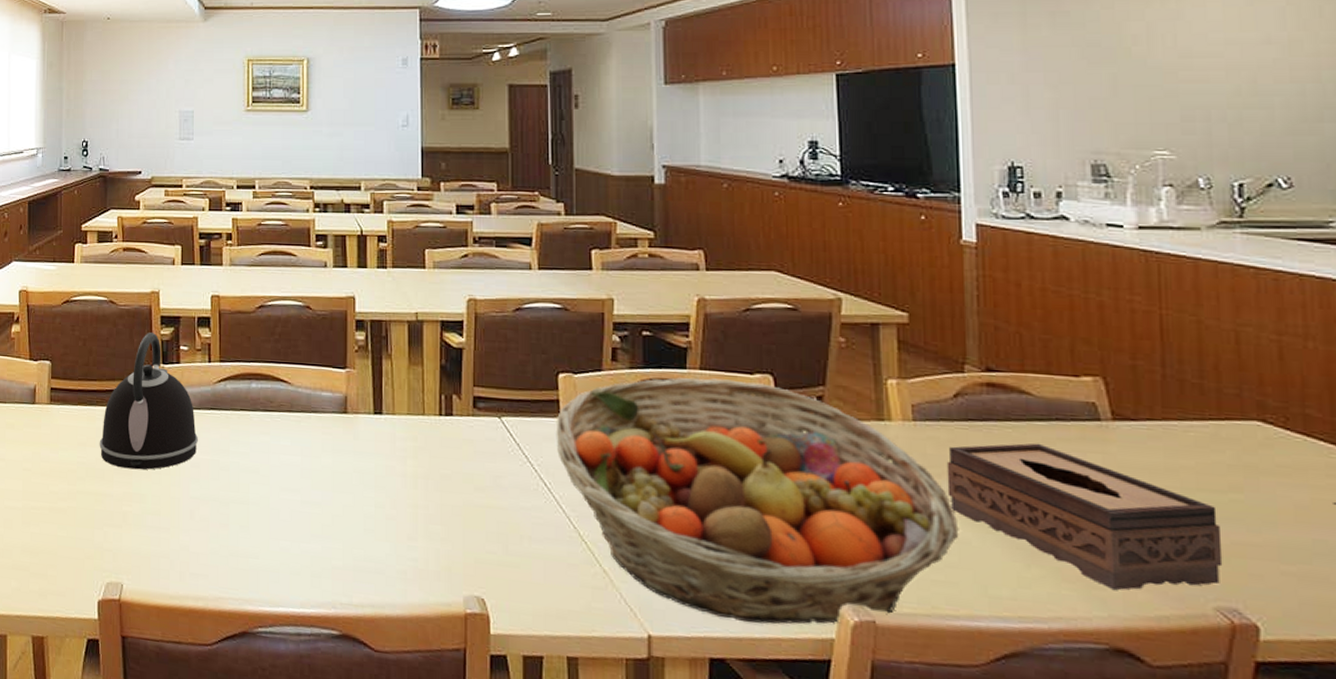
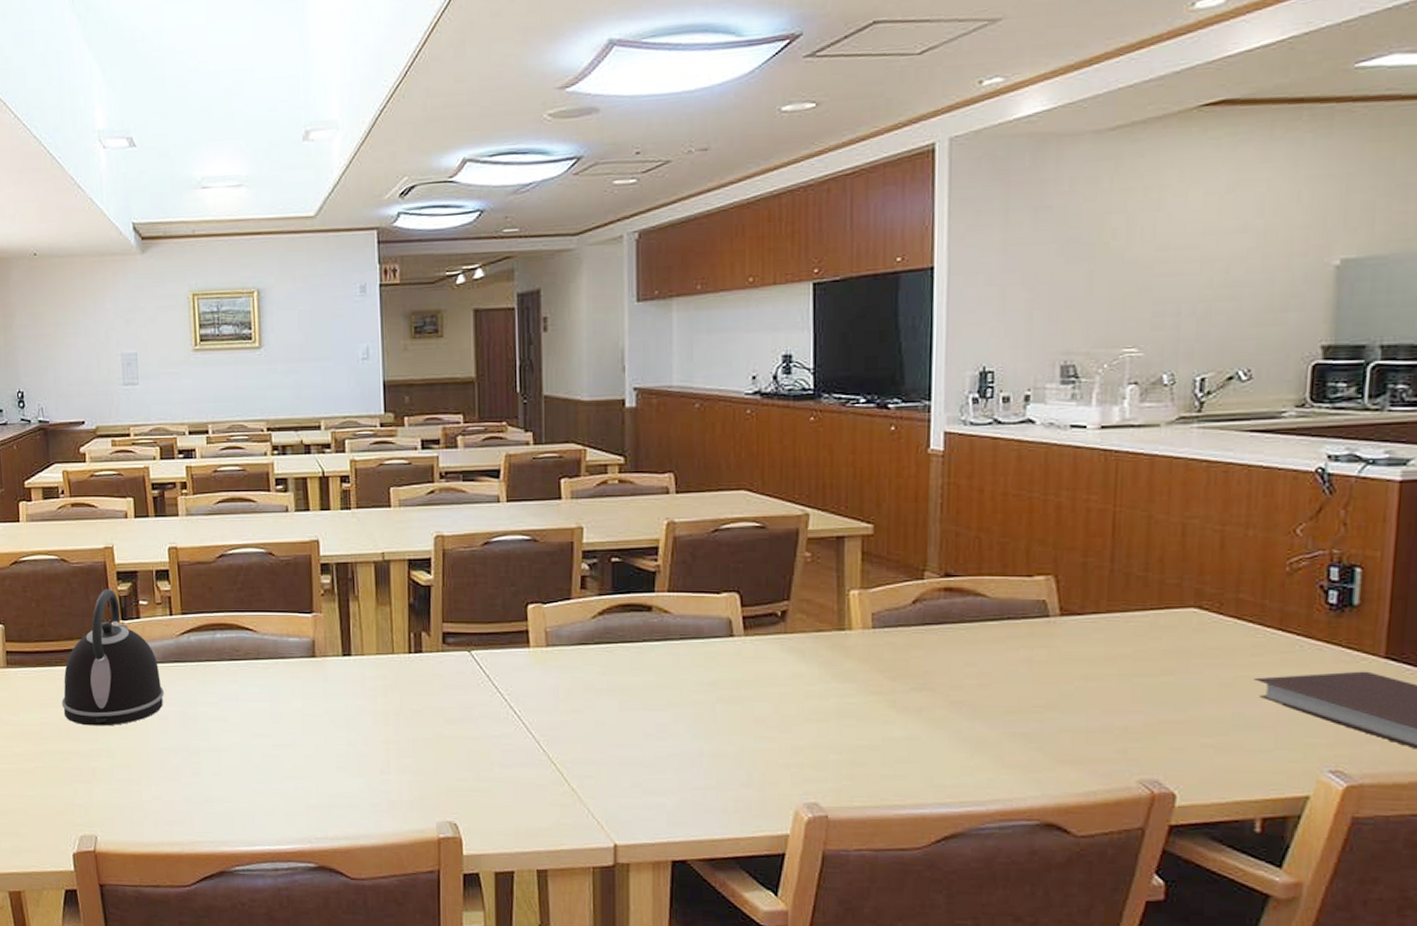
fruit basket: present [556,377,959,625] -> none [525,600,910,827]
tissue box: present [946,443,1223,591] -> none [901,642,1151,772]

